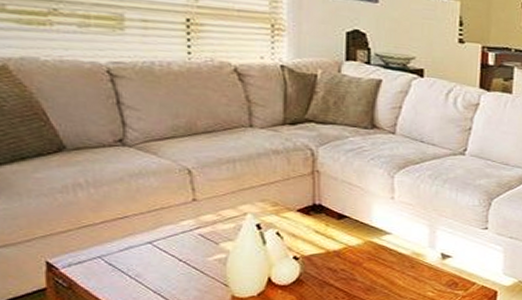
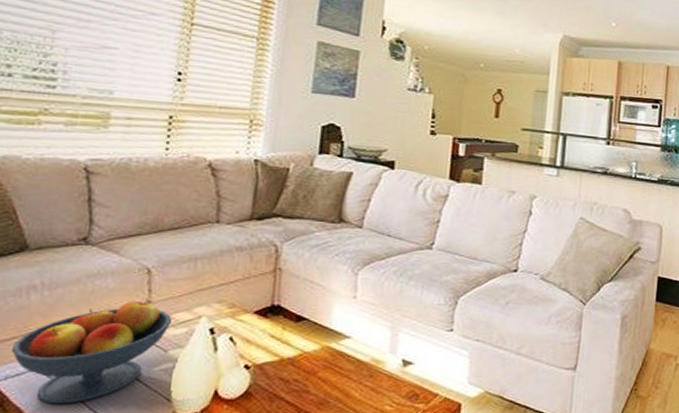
fruit bowl: none [68,196,220,288] -> present [10,297,173,404]

